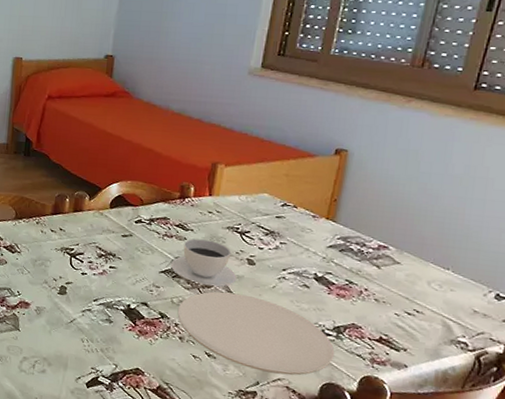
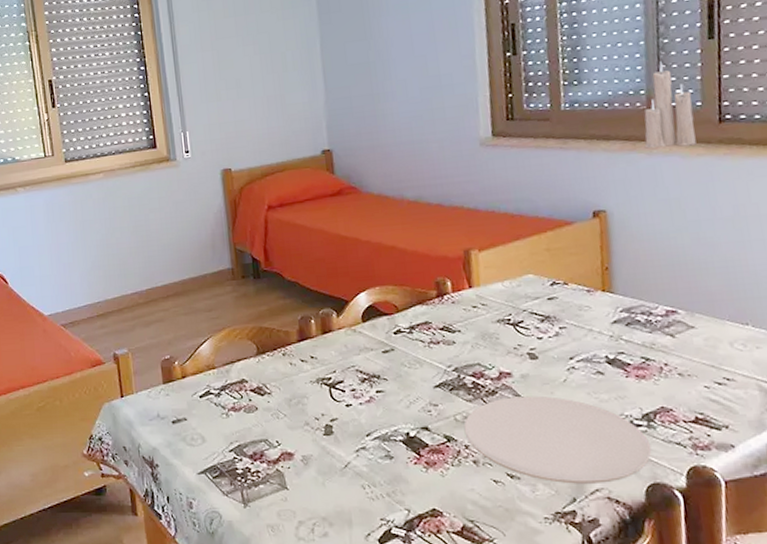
teacup: present [171,238,237,287] -> none [444,339,522,394]
candle: none [398,24,456,106] -> present [644,61,697,150]

